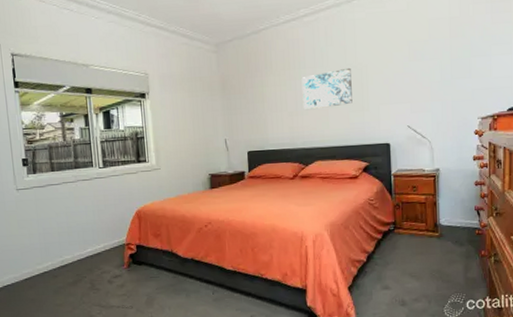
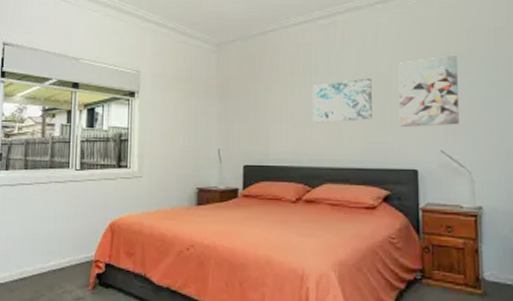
wall art: none [372,43,422,108] -> present [398,54,459,127]

